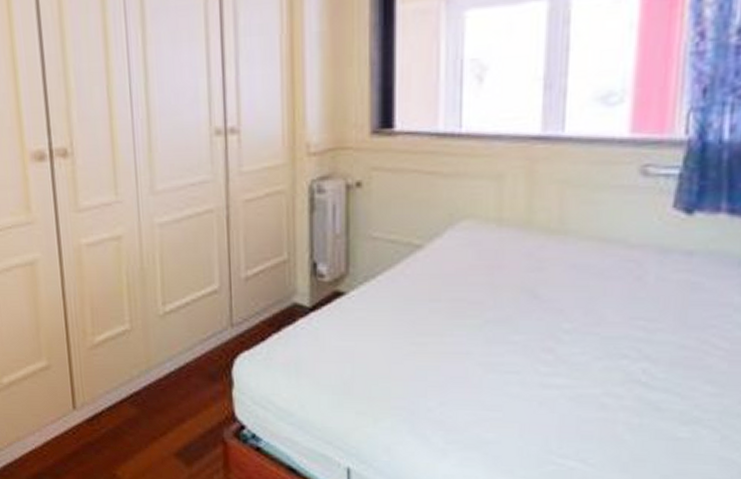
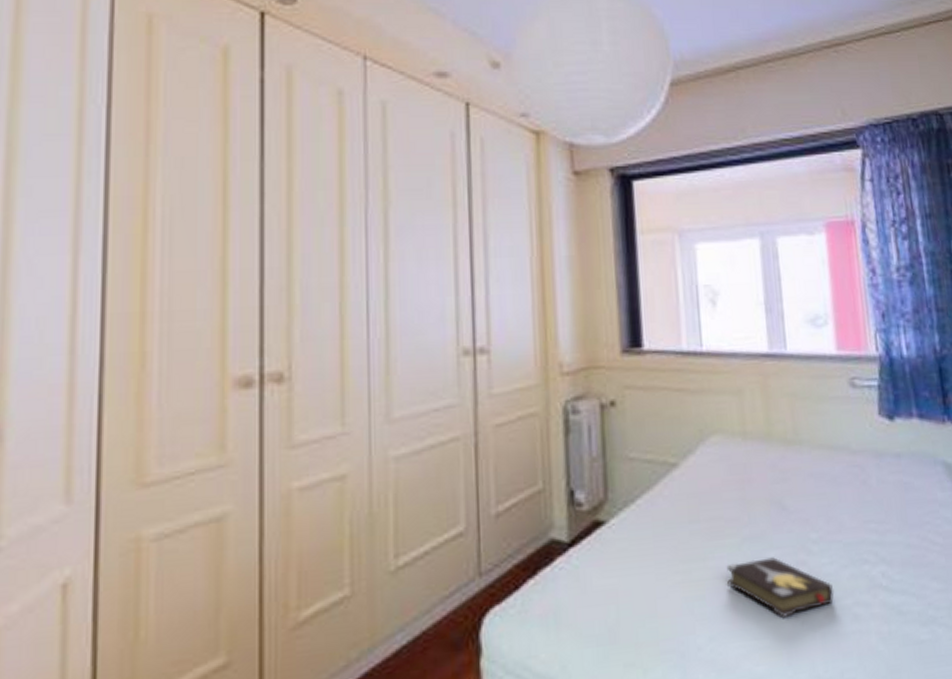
hardback book: none [464,341,582,396] -> present [726,557,835,618]

